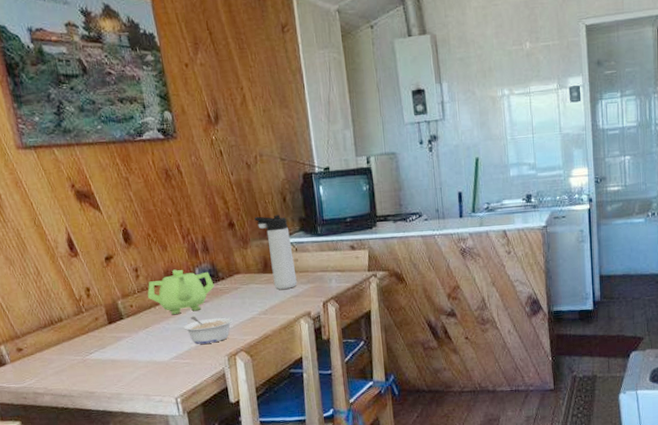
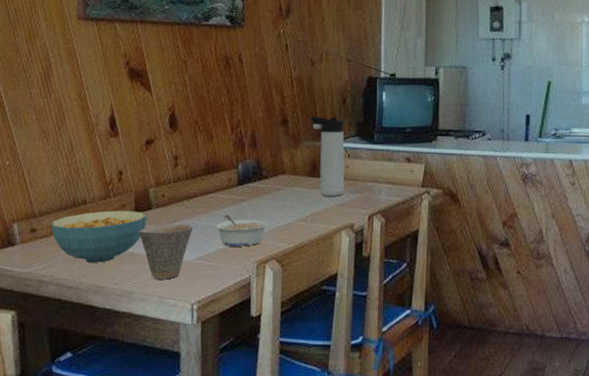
cereal bowl: none [34,322,121,373] -> present [50,210,148,263]
cup: none [116,329,165,380] -> present [139,224,194,280]
teapot: present [147,269,215,315] -> none [182,162,256,211]

